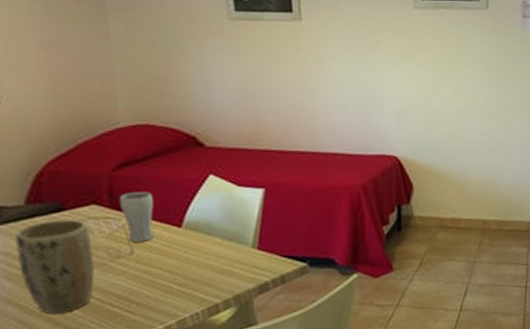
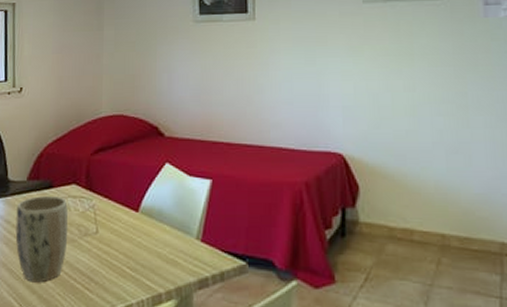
drinking glass: present [120,191,155,242] -> none [94,175,118,222]

